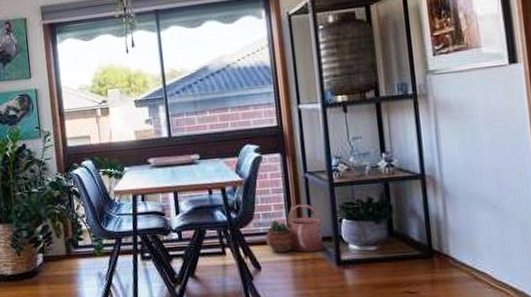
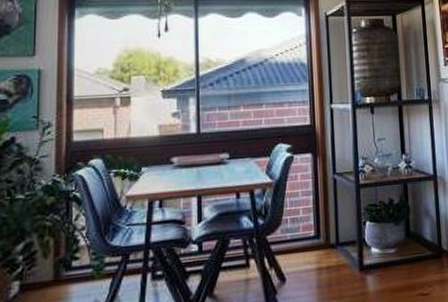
watering can: present [265,204,324,252] -> none [292,207,348,261]

